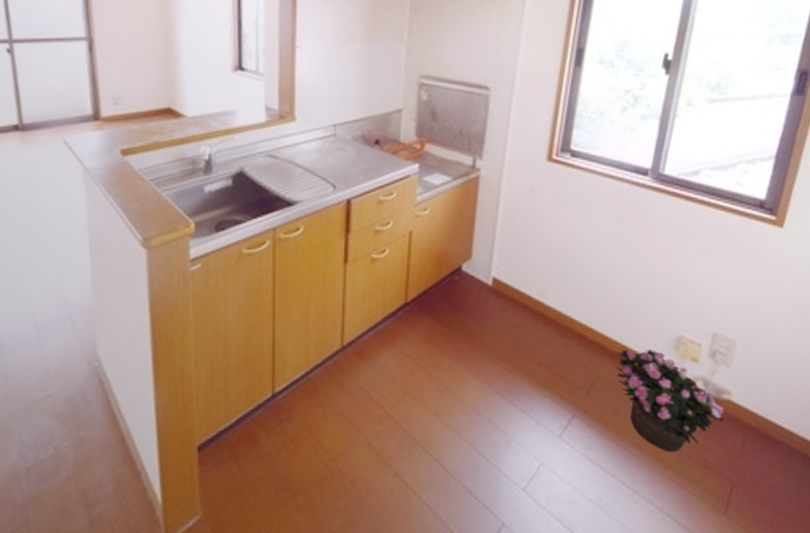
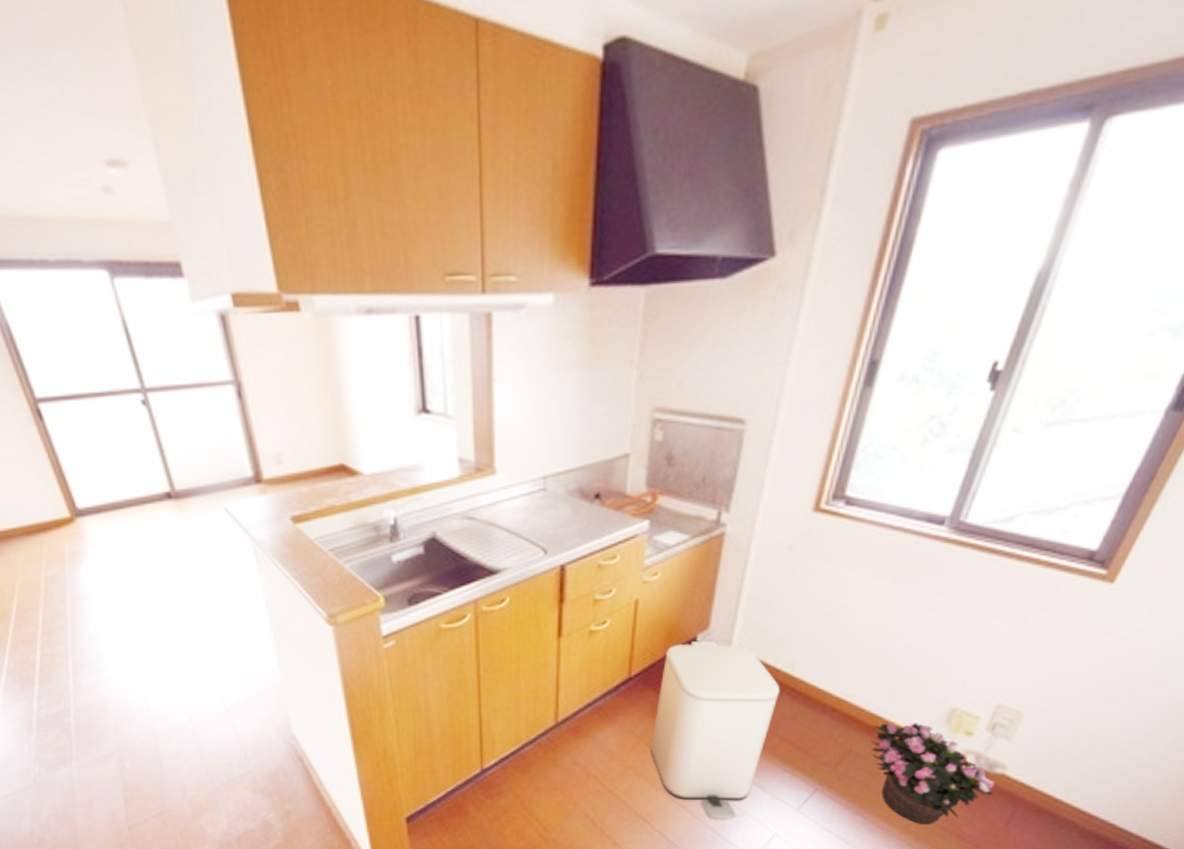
pedal bin: none [427,270,535,446] -> present [651,641,781,819]

